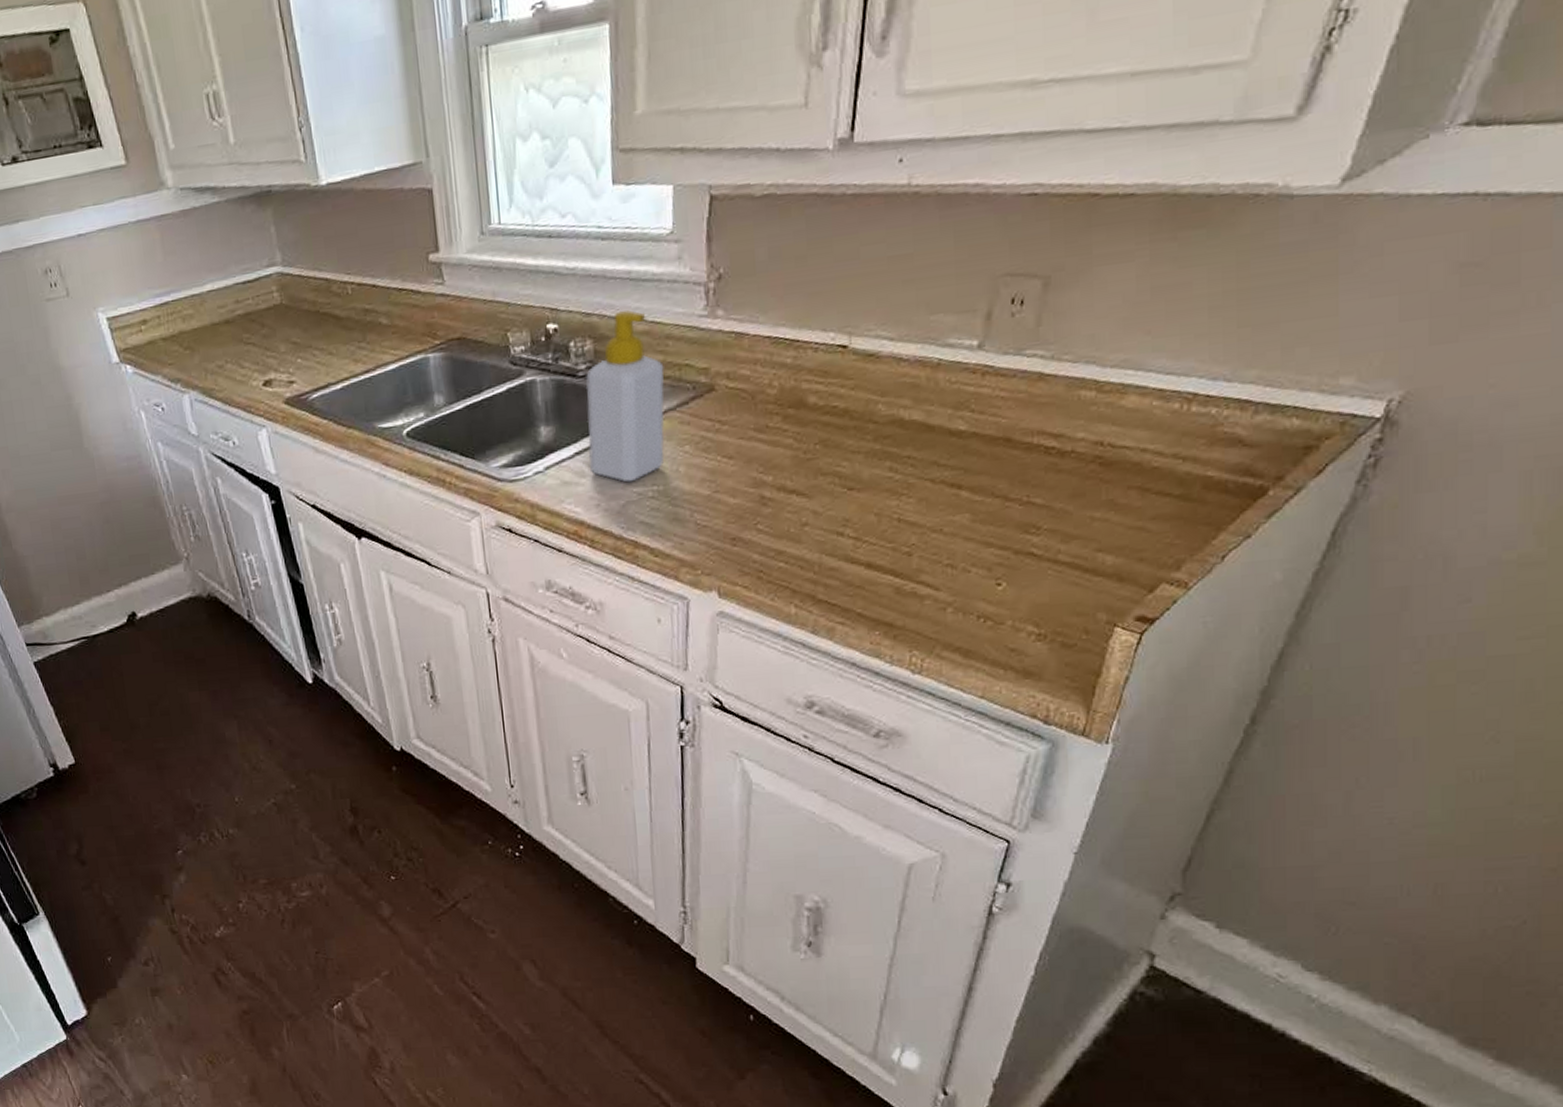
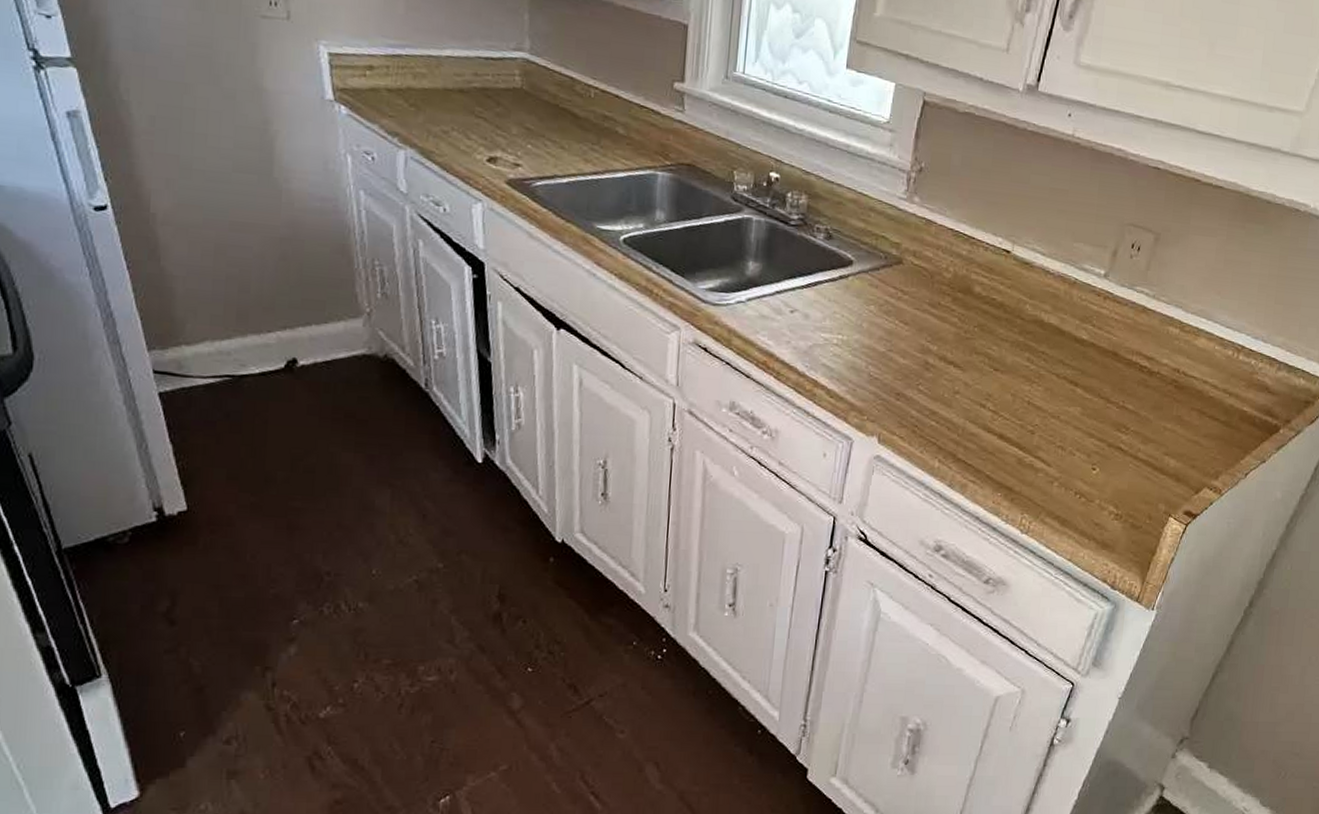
soap bottle: present [585,310,665,483] -> none [787,177,864,328]

